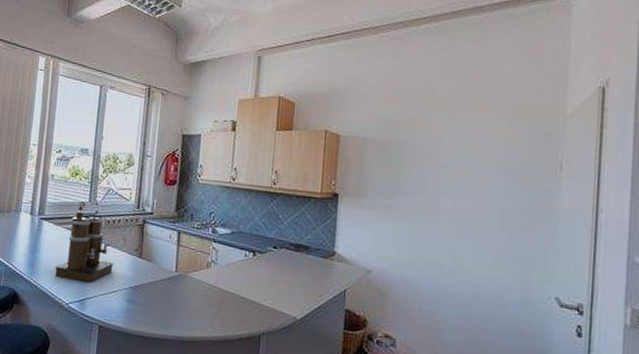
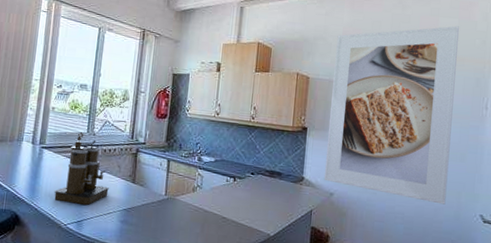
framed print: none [359,69,524,285] -> present [323,26,459,205]

